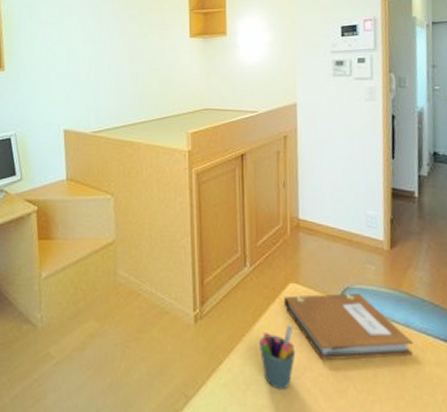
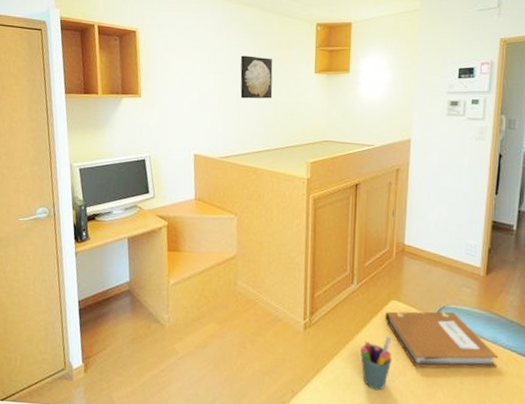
wall art: none [110,22,146,68] -> present [240,55,273,99]

